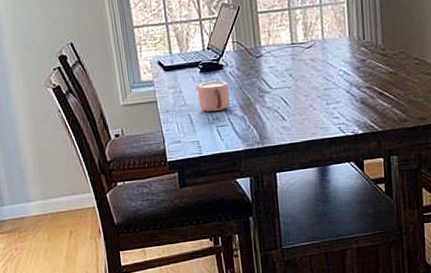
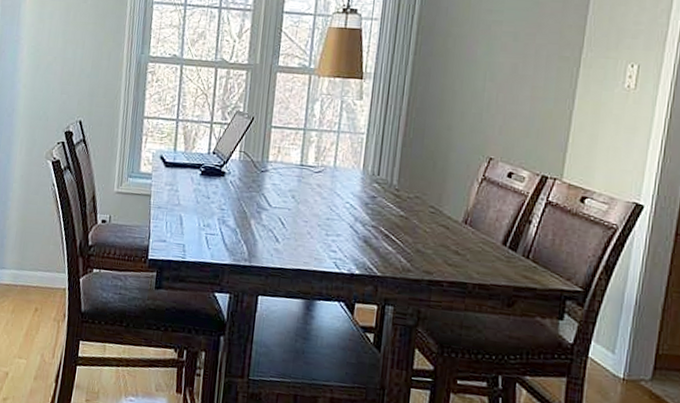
mug: present [197,80,230,112] -> none [192,186,227,218]

